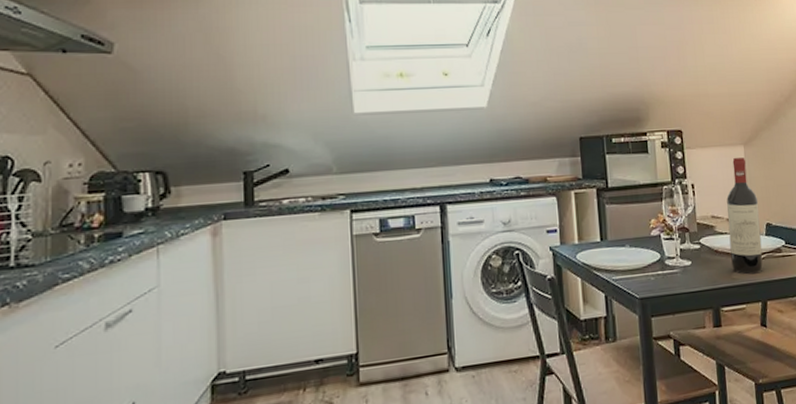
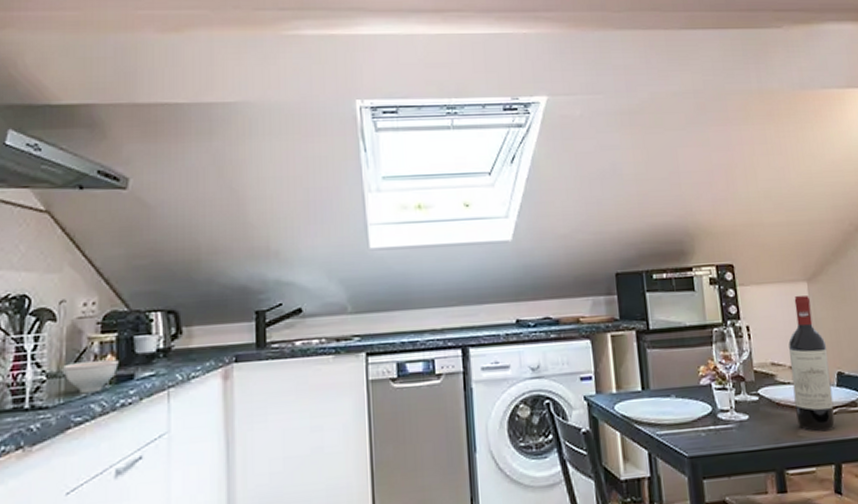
bowl: none [49,218,107,252] -> present [63,360,119,394]

